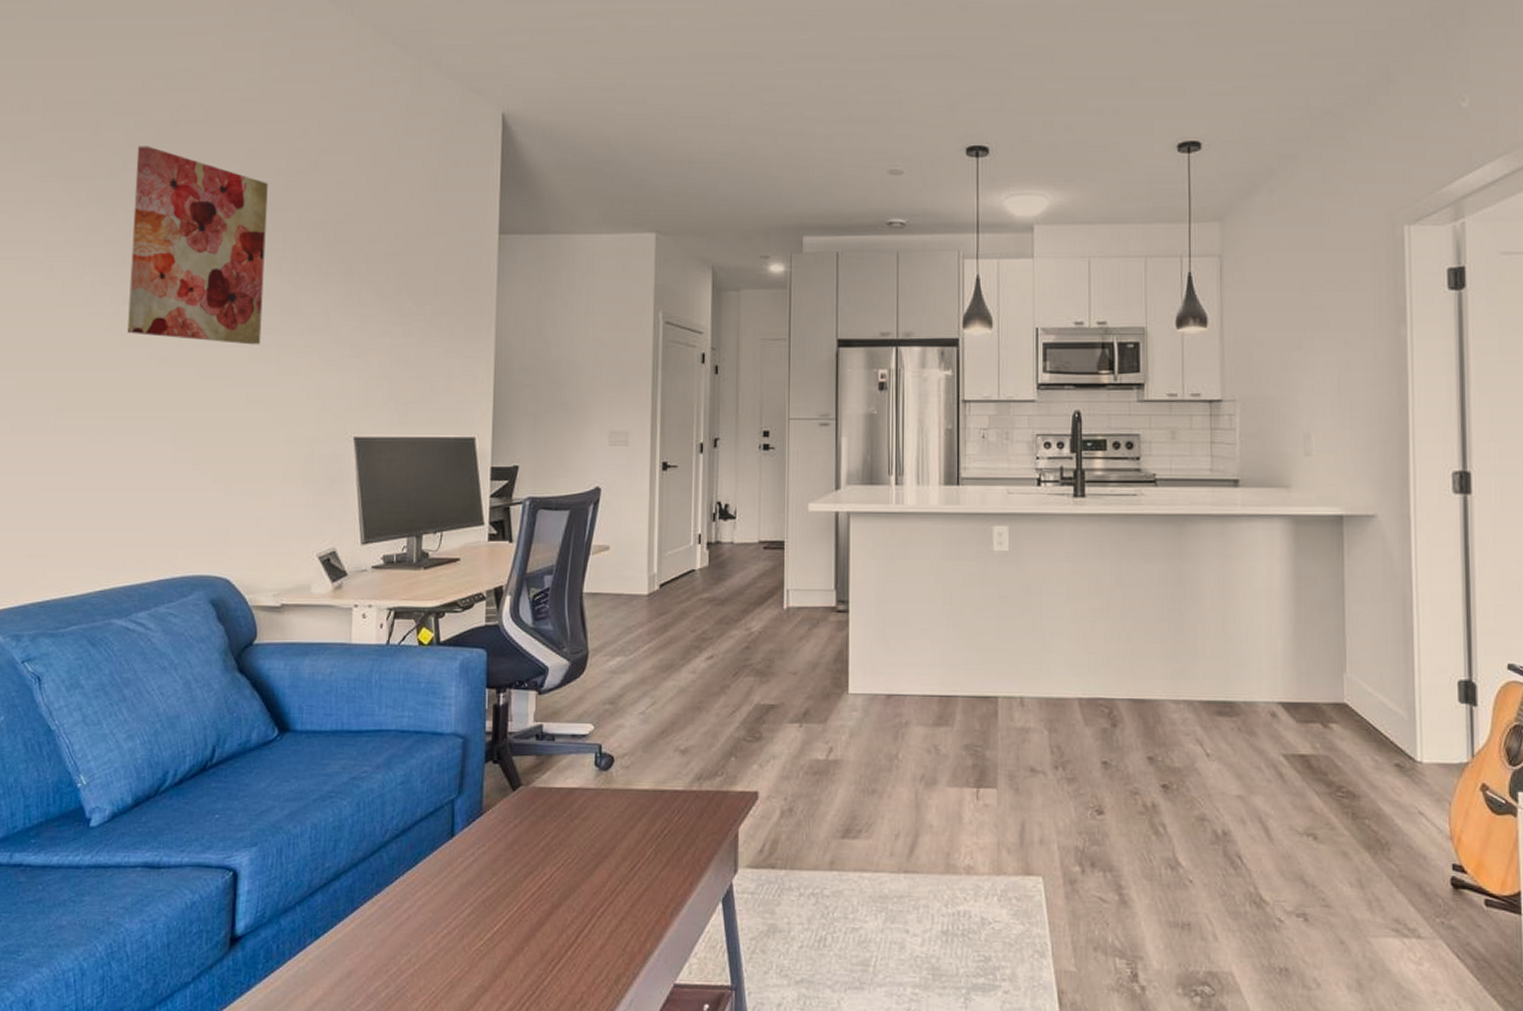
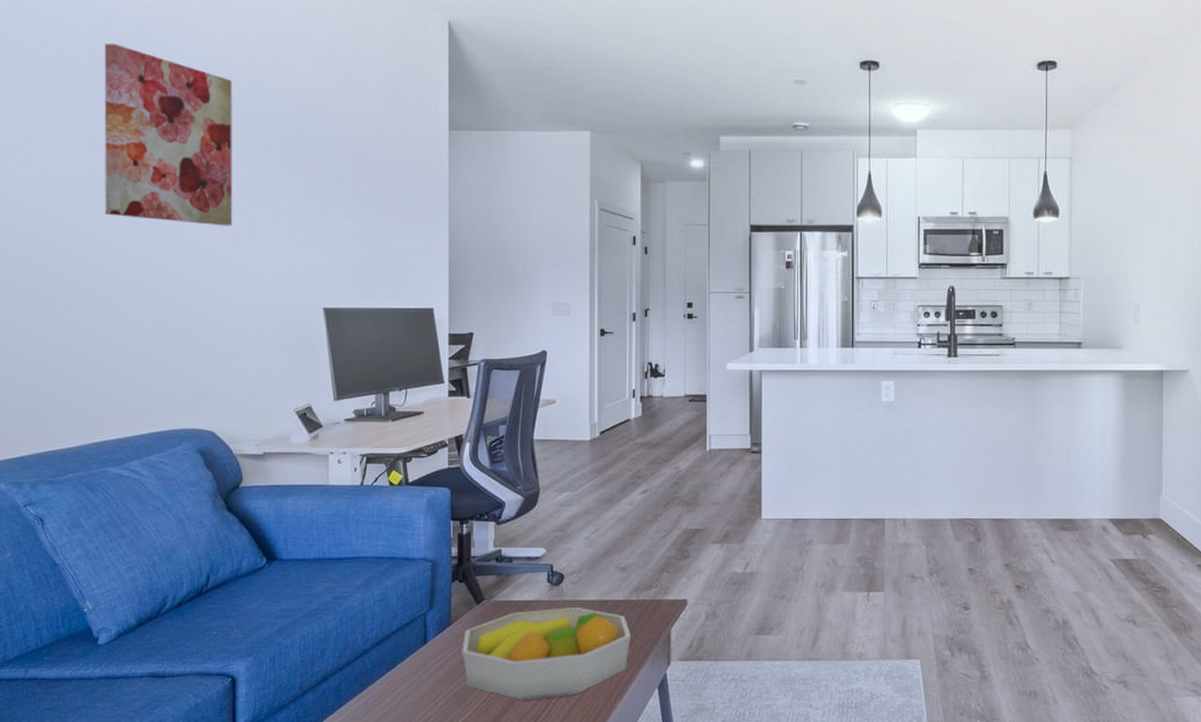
fruit bowl: none [493,798,691,913] -> present [462,608,631,702]

